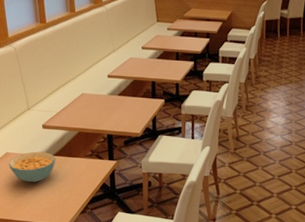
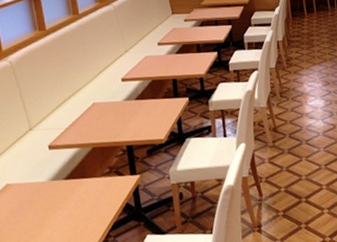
cereal bowl: present [9,151,56,182] -> none [10,176,68,216]

